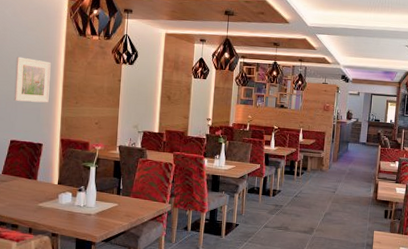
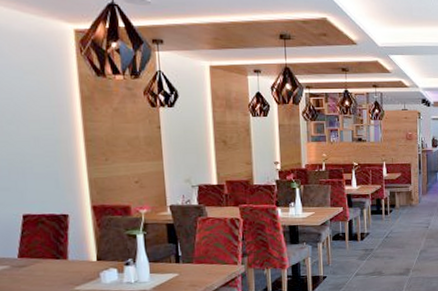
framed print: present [14,56,51,103] -> none [13,109,68,165]

